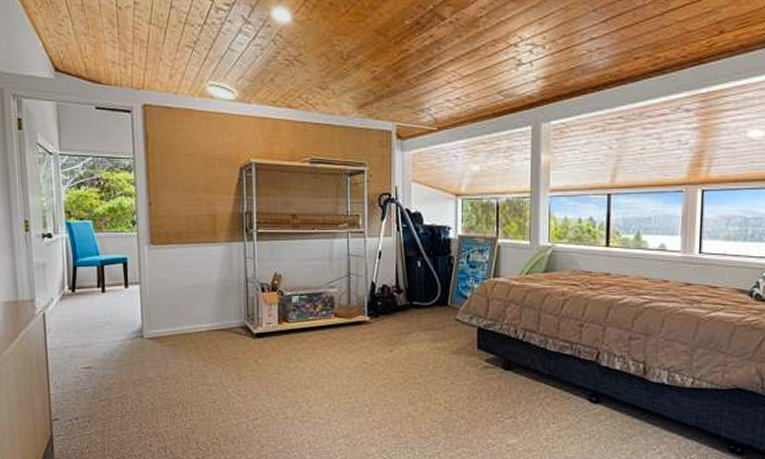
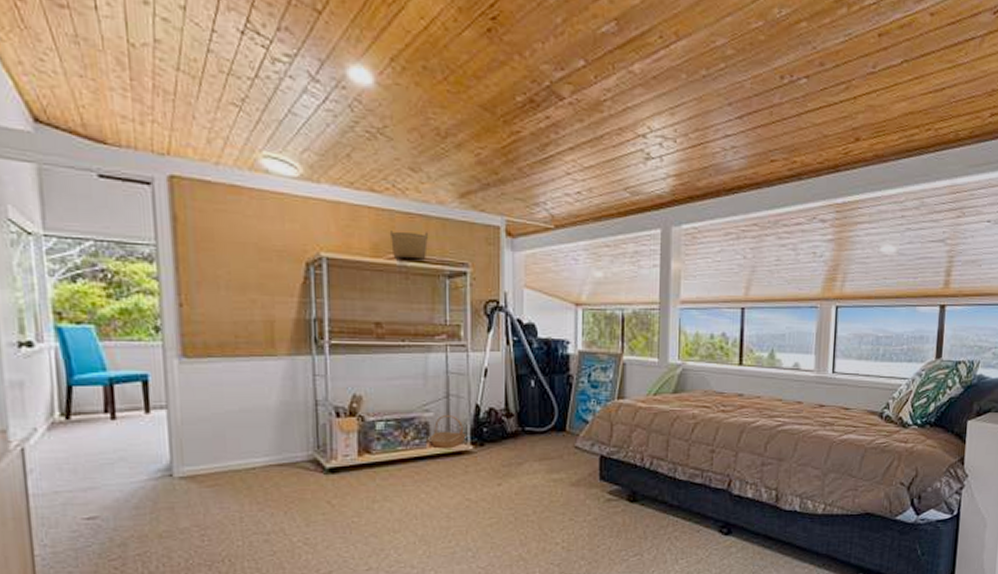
basket: none [303,139,334,163] -> present [389,231,429,261]

